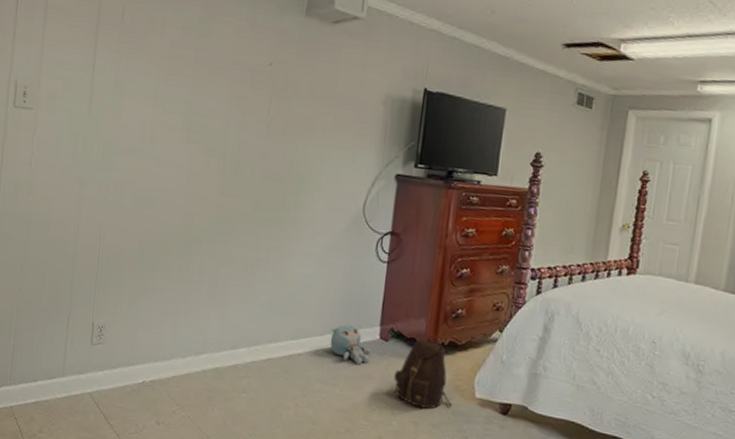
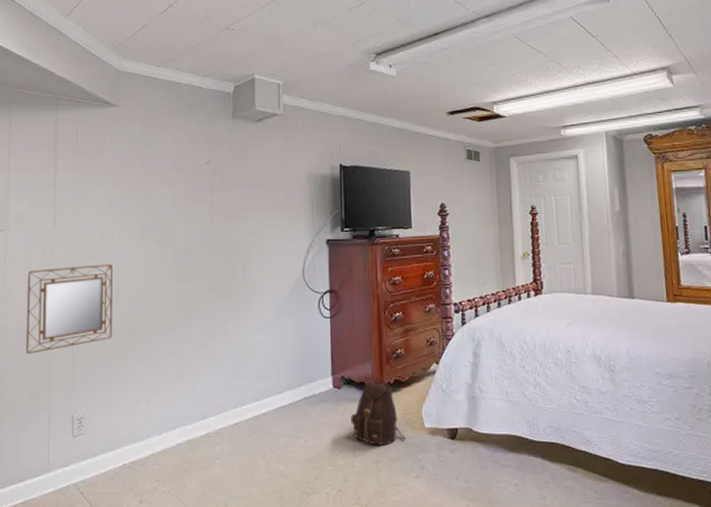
home mirror: none [48,158,151,251] -> present [25,264,113,354]
plush toy: present [330,324,372,365] -> none [289,379,328,415]

